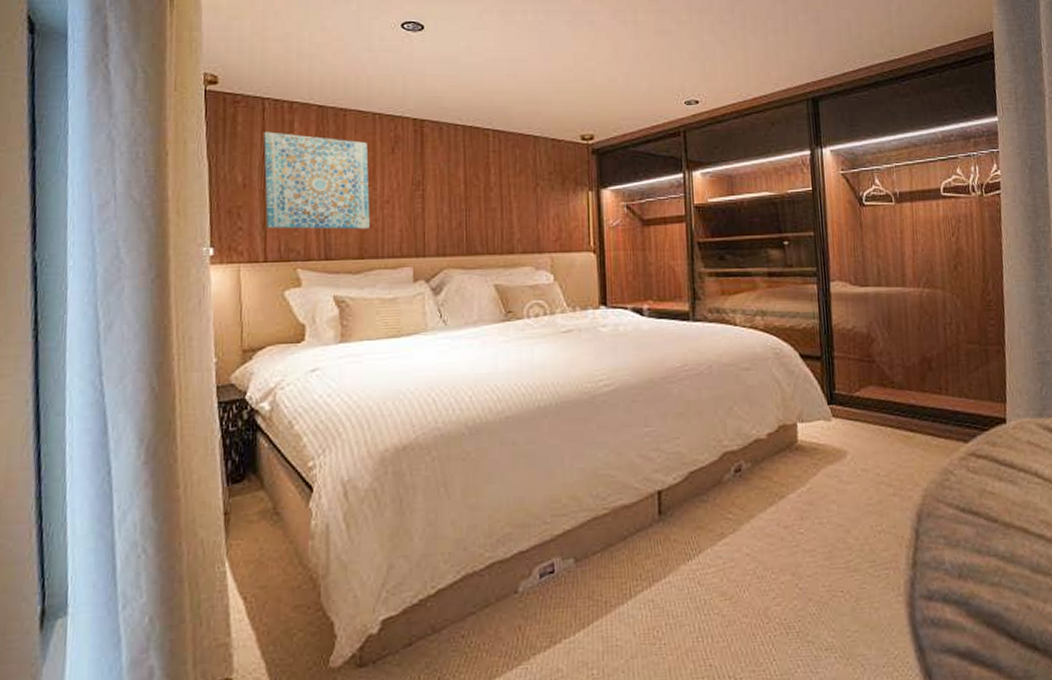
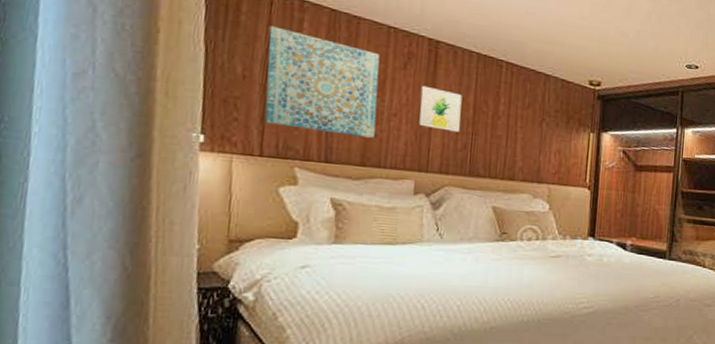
wall art: none [410,167,454,211] -> present [419,85,462,132]

